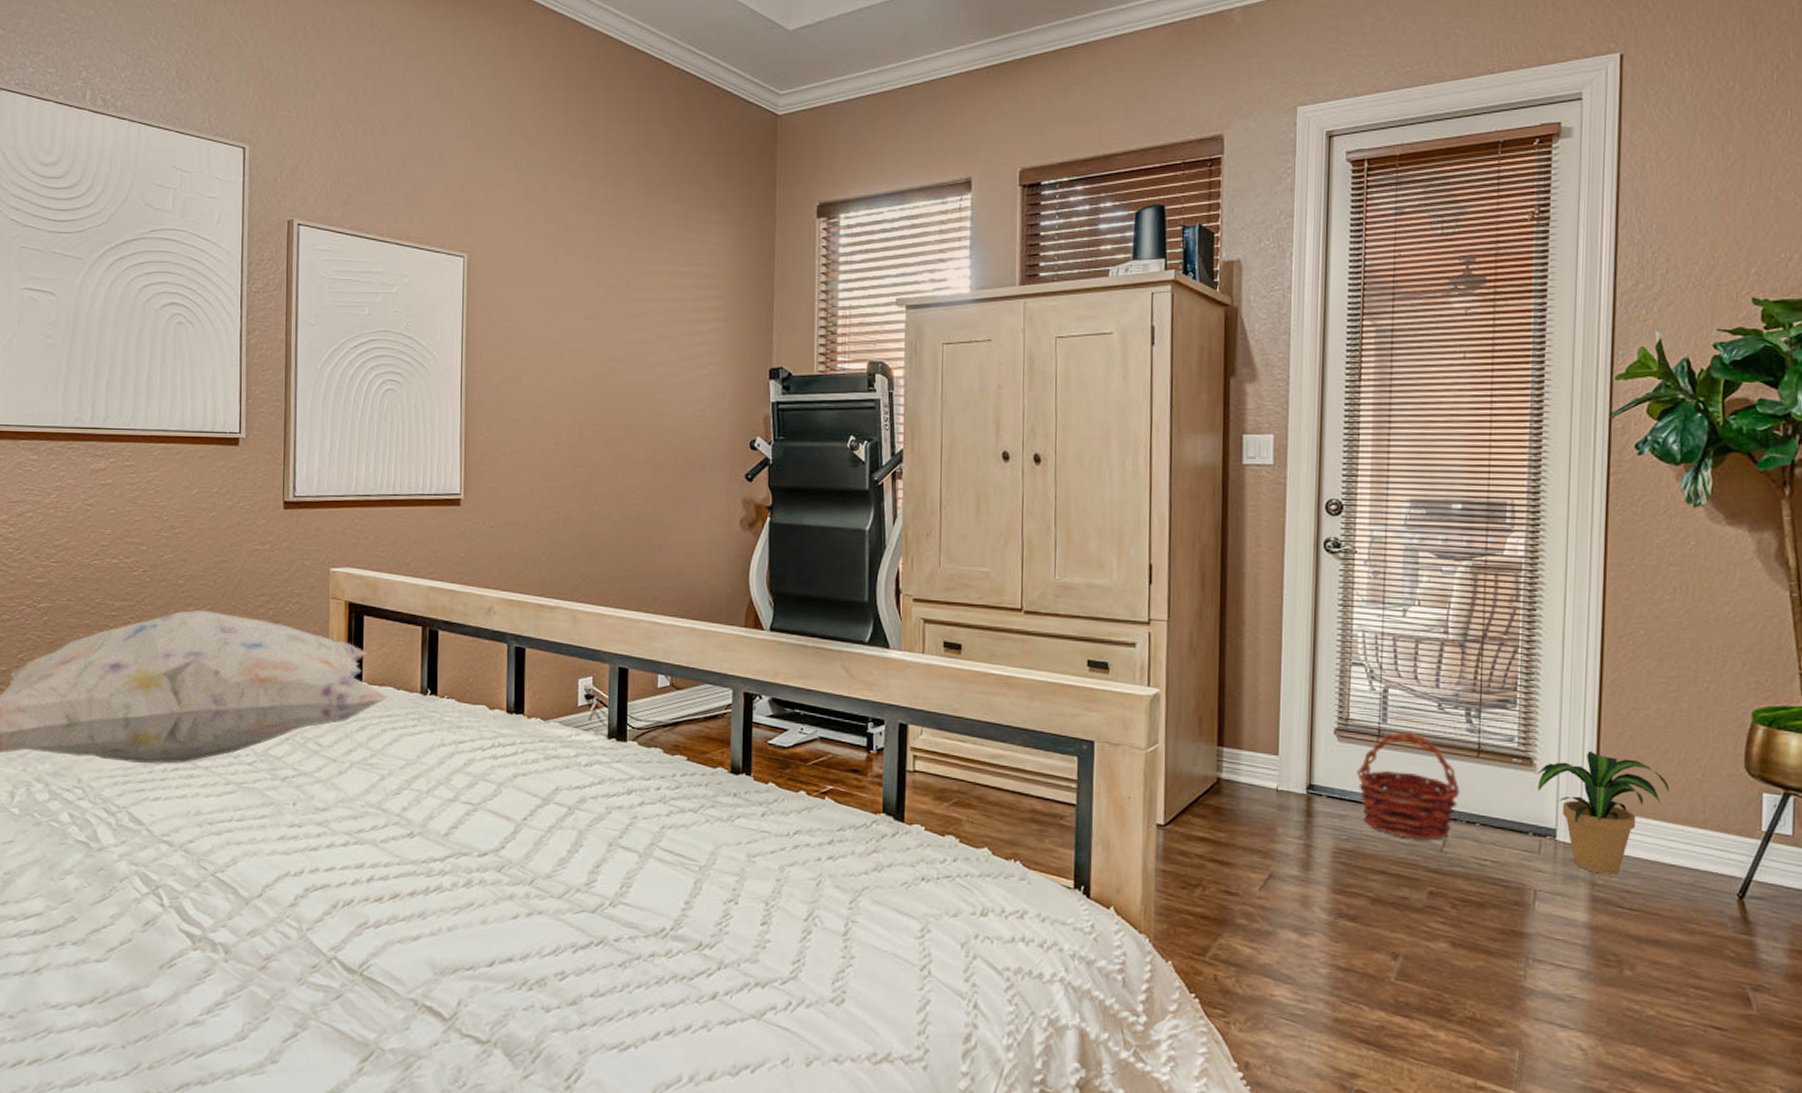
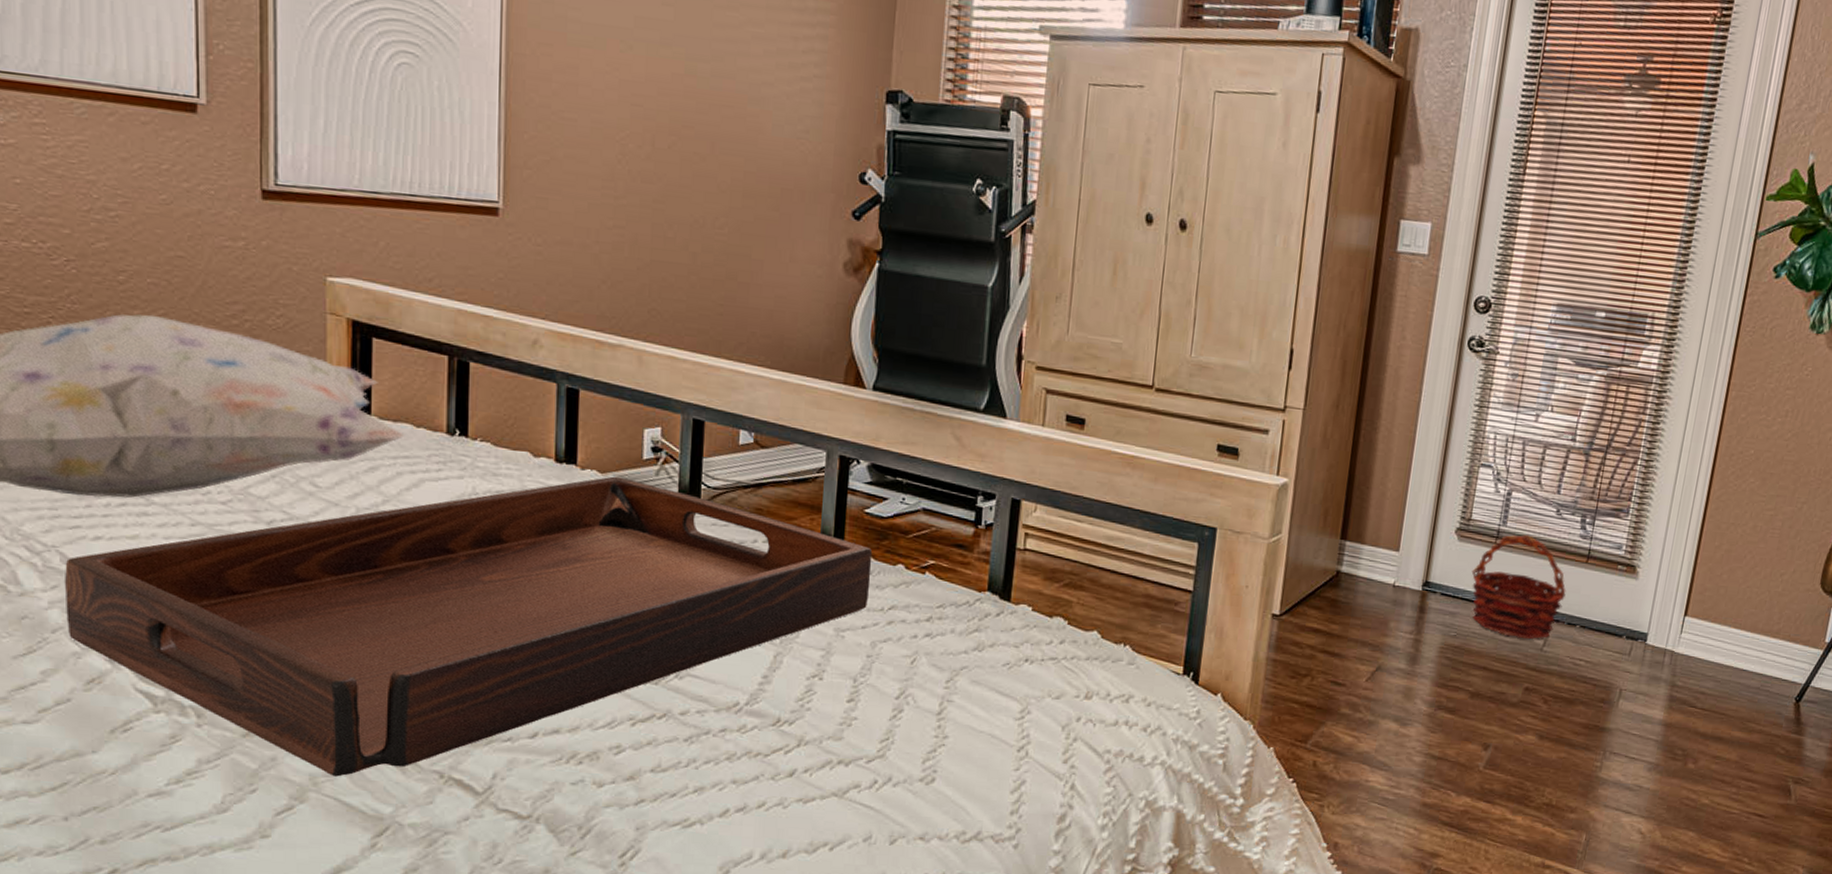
serving tray: none [130,723,777,1006] -> present [64,476,873,777]
potted plant: present [1537,750,1670,874] -> none [1636,561,1753,677]

